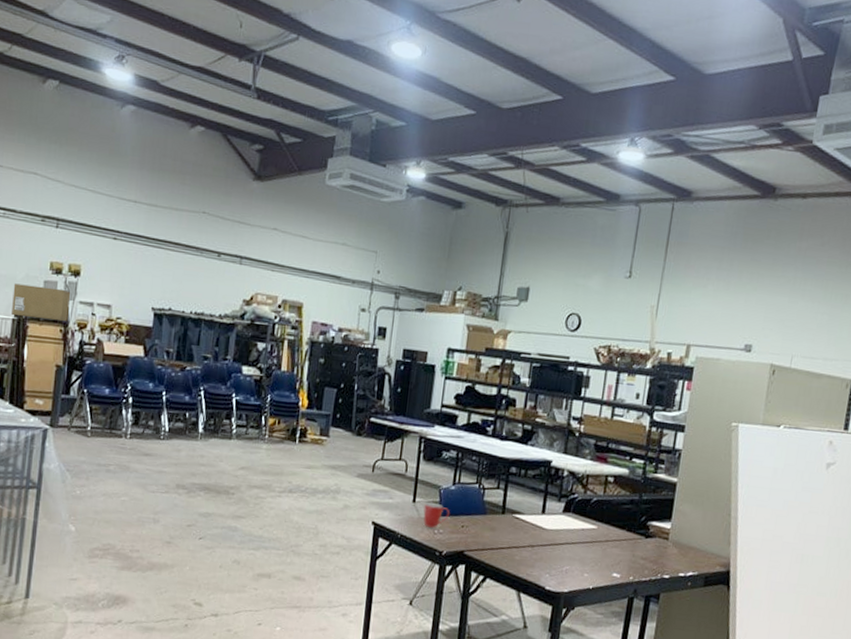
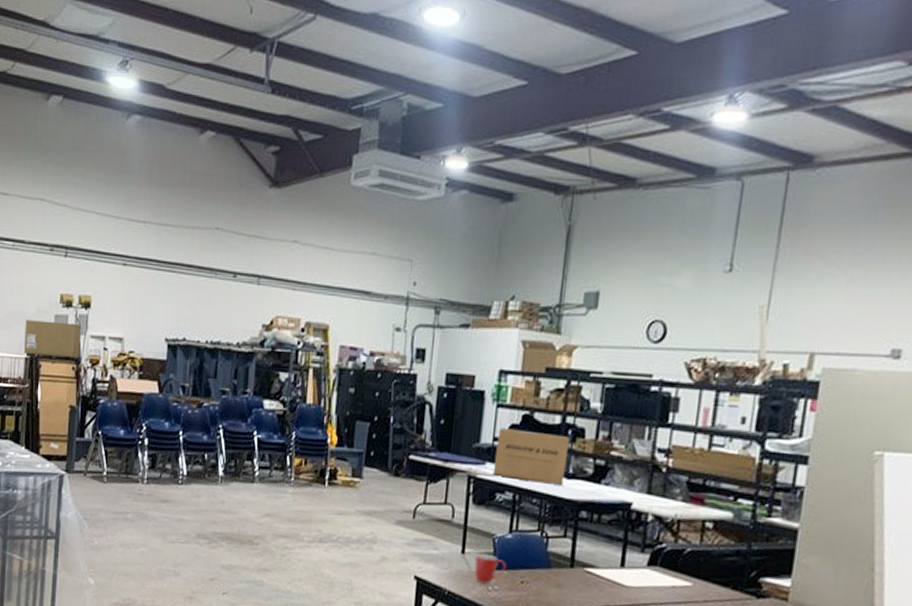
box: none [440,396,504,446] -> present [492,428,570,485]

